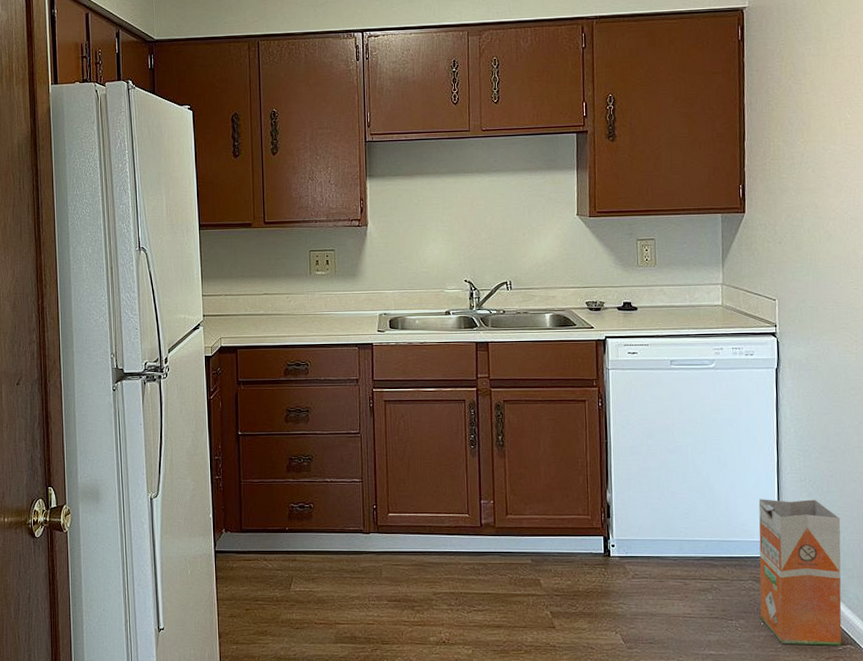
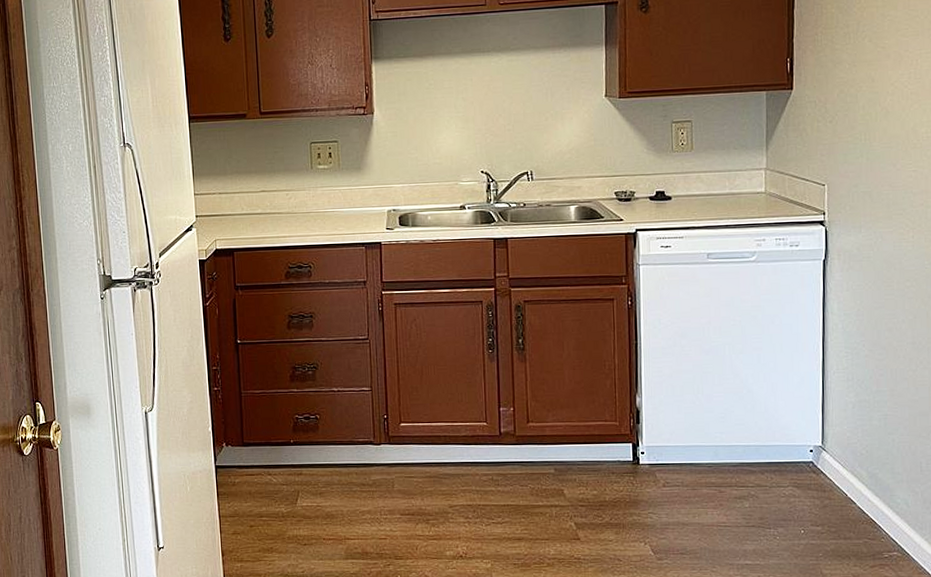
waste bin: present [758,499,842,646] -> none [800,400,891,553]

